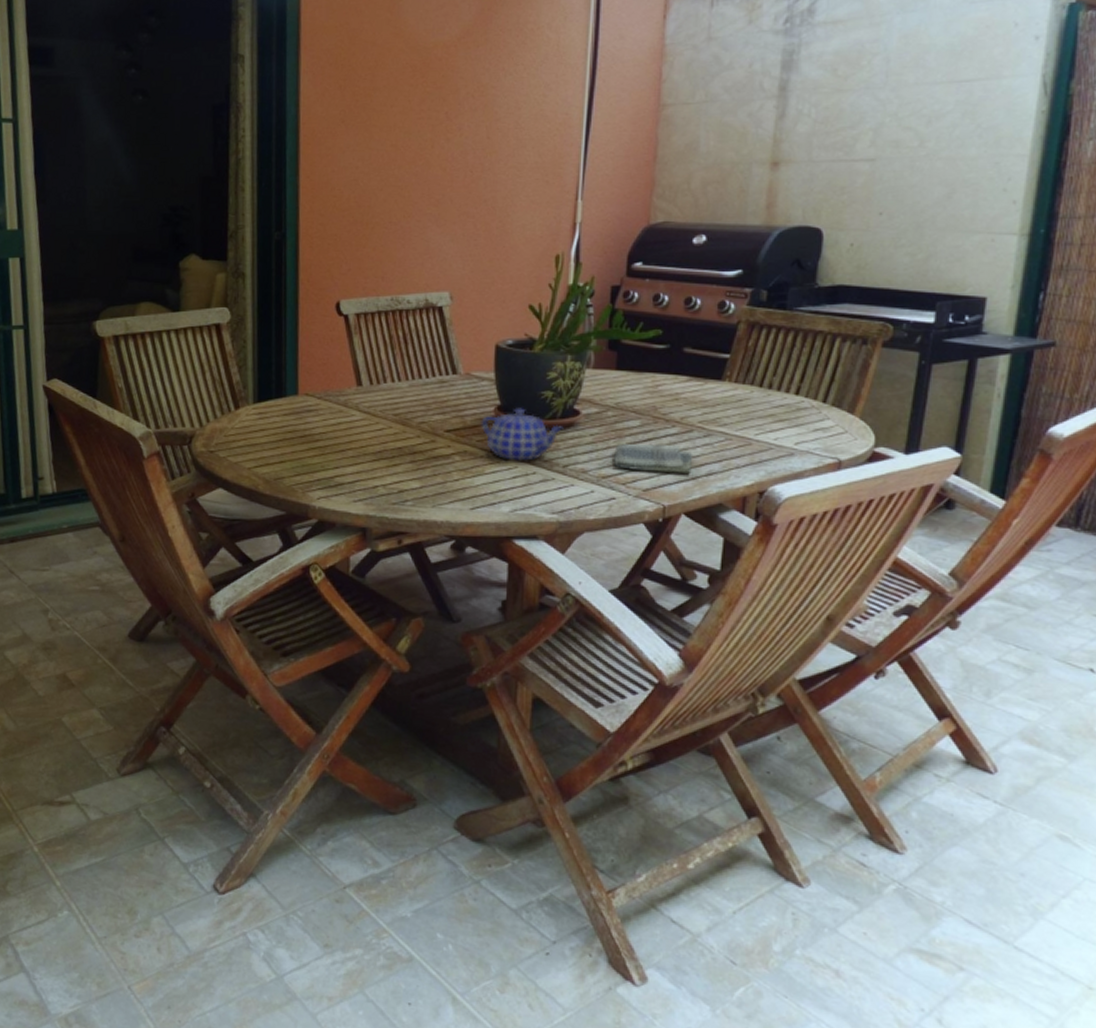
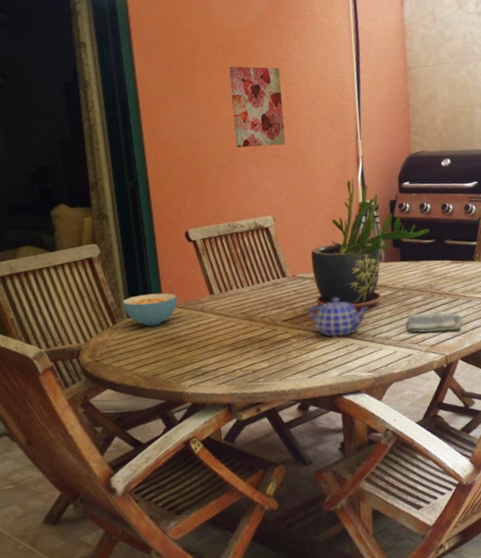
cereal bowl: none [250,376,317,417] -> present [123,293,178,327]
wall art: none [414,93,483,200] -> present [229,66,286,148]

